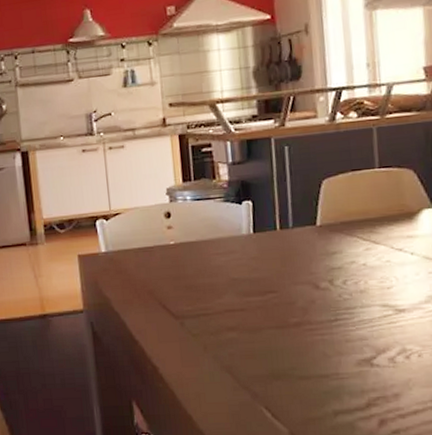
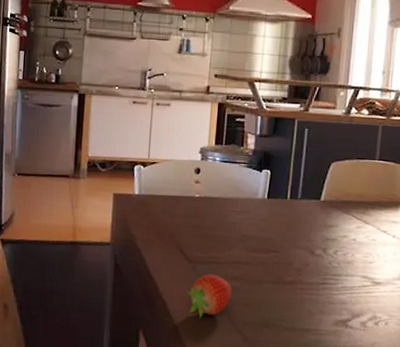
fruit: none [177,328,231,380] -> present [186,274,232,319]

